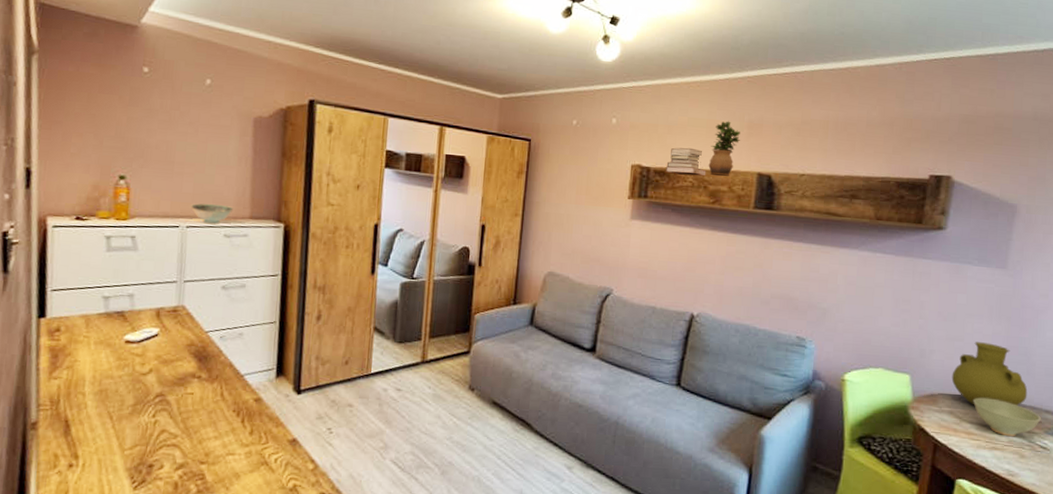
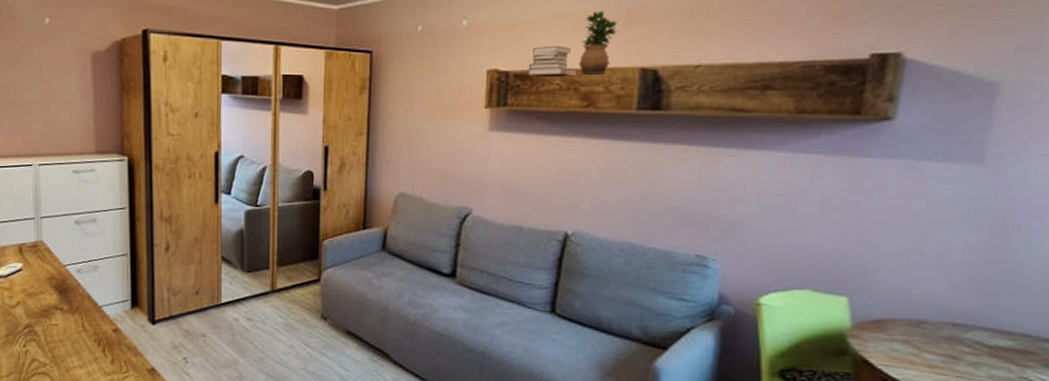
bowl: present [190,203,234,225] -> none [40,141,80,162]
vase: present [951,342,1028,406] -> none [906,256,1017,334]
bowl: present [973,397,1041,437] -> none [937,323,1037,371]

